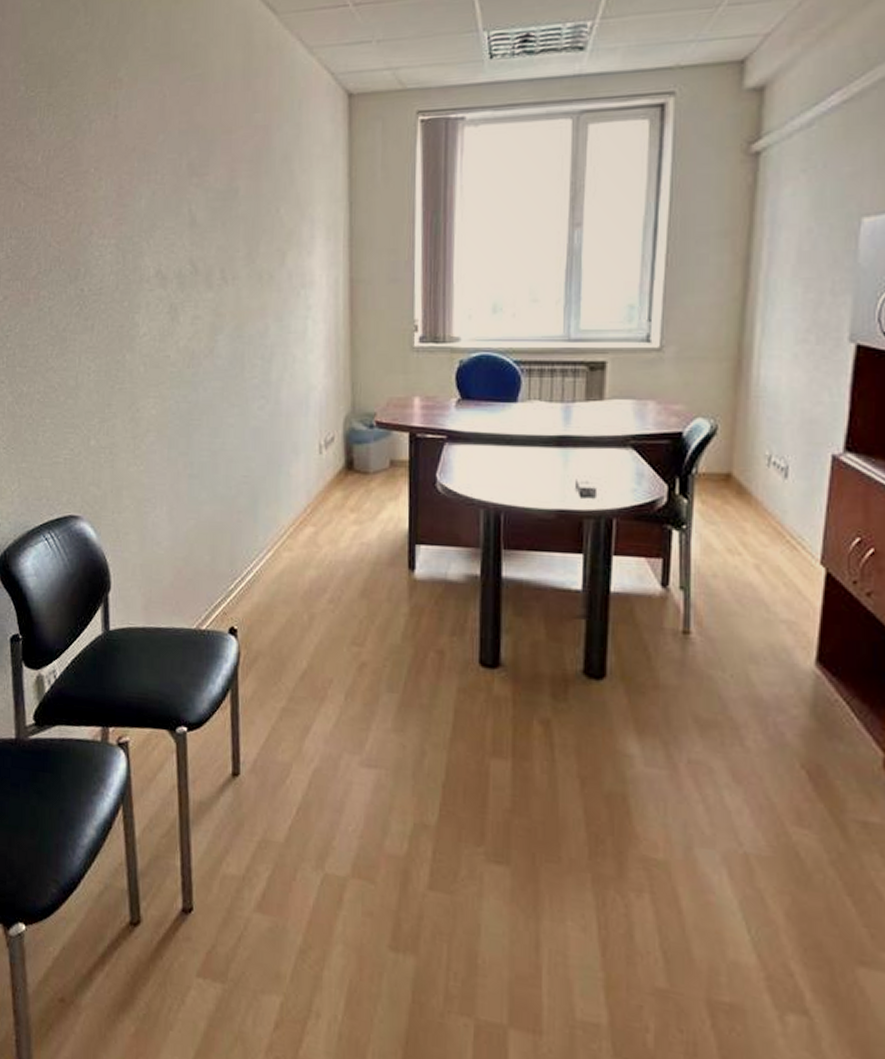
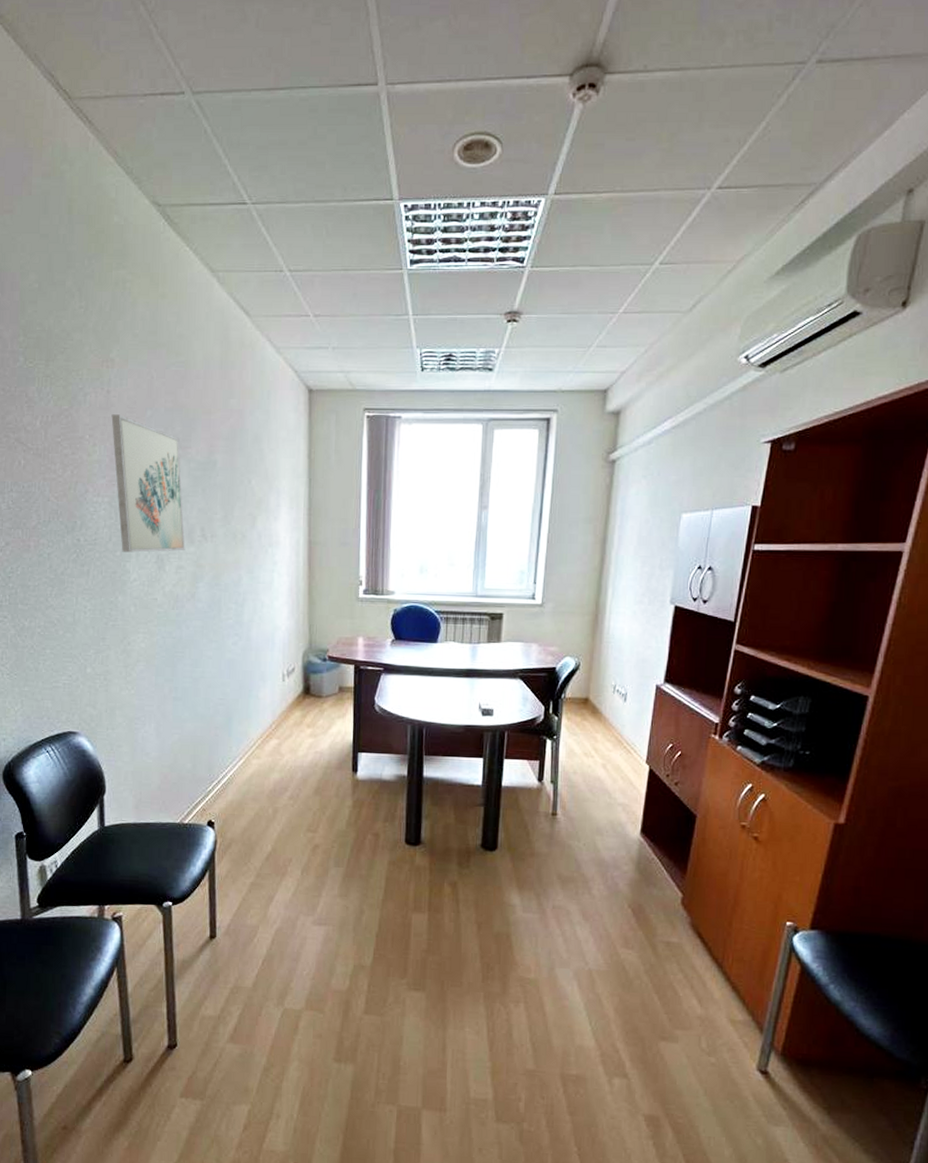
wall art: none [119,142,202,302] -> present [111,414,185,553]

